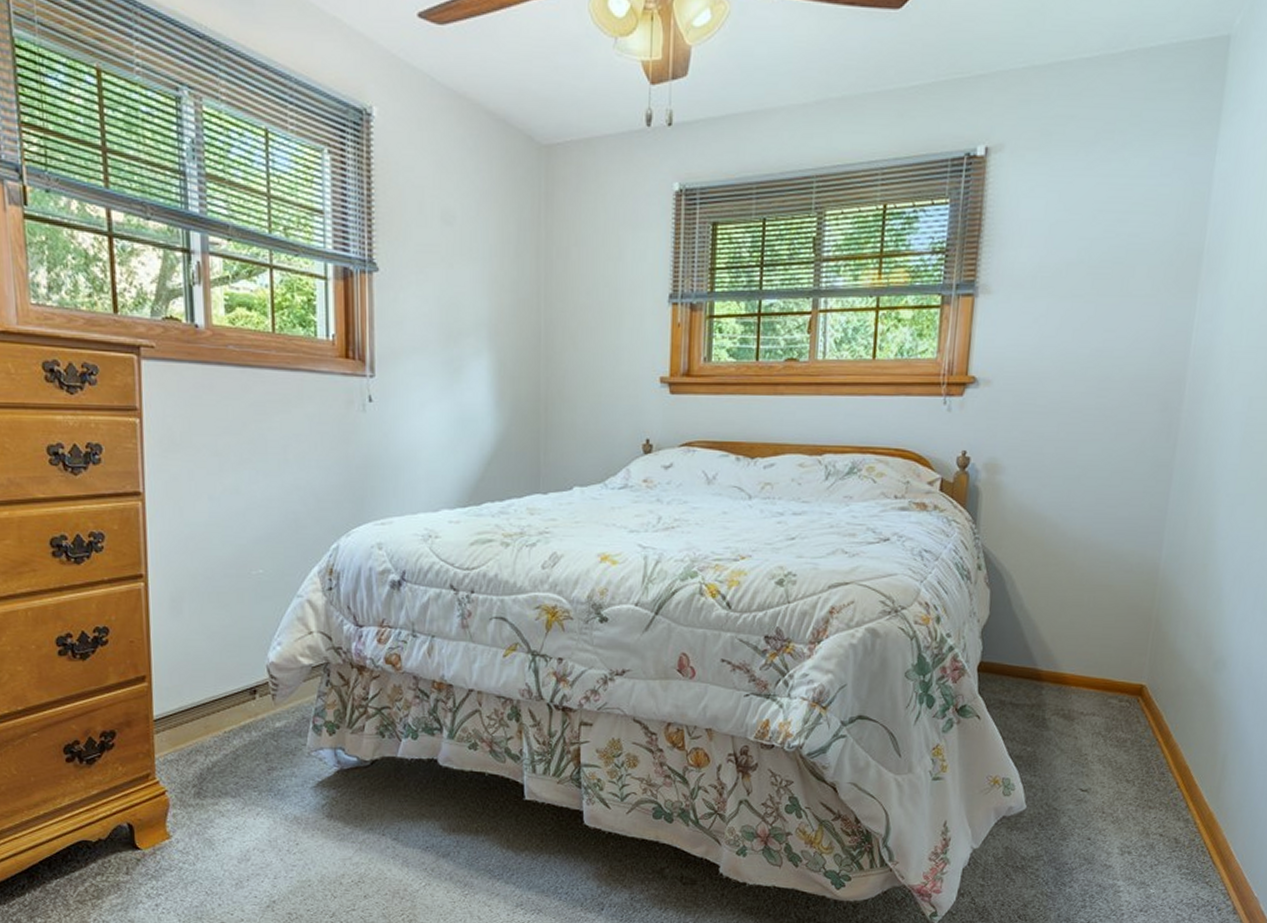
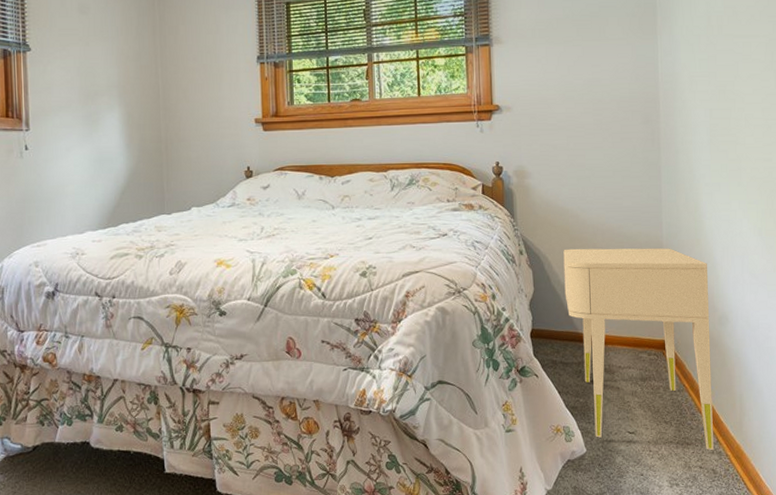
nightstand: none [1026,566,1211,816] -> present [563,248,714,450]

